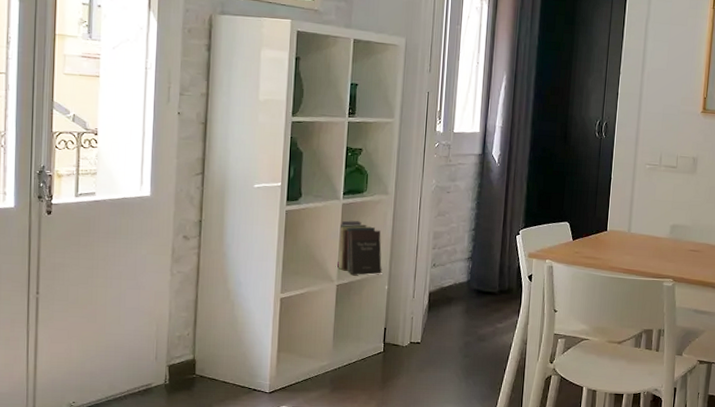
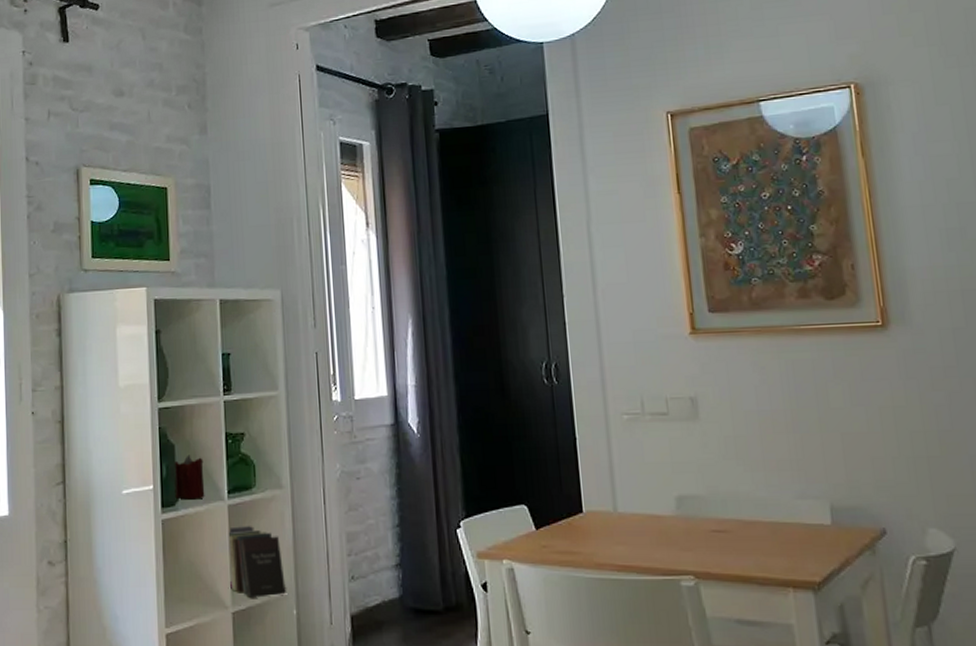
candle: none [299,161,326,197] -> present [174,454,205,500]

